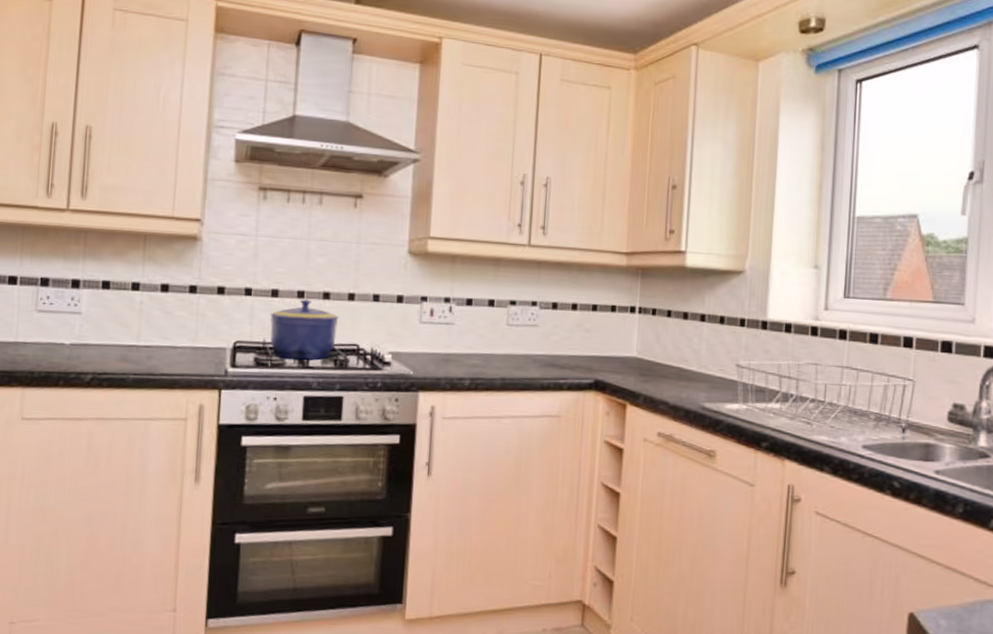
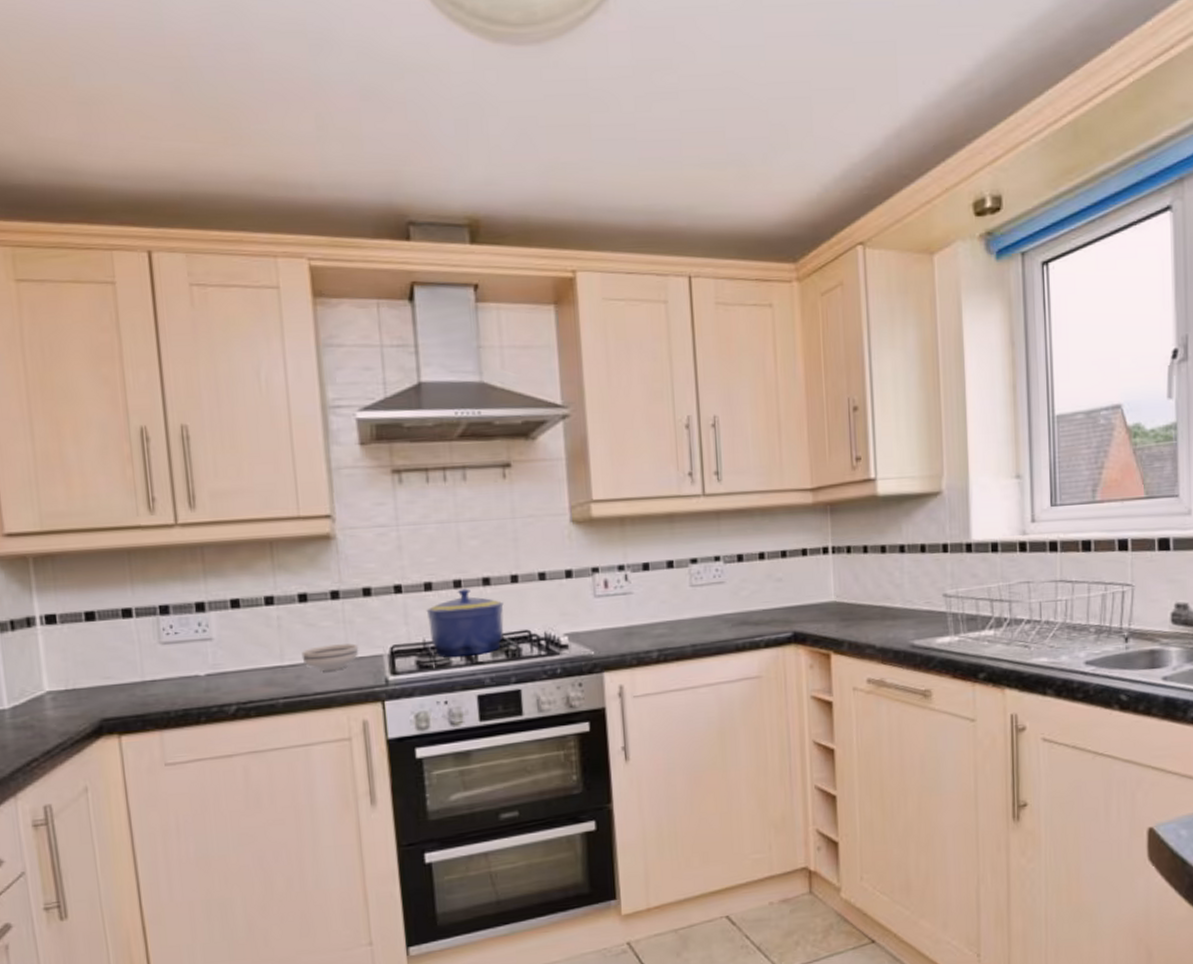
bowl: none [155,332,207,356] -> present [301,643,359,671]

